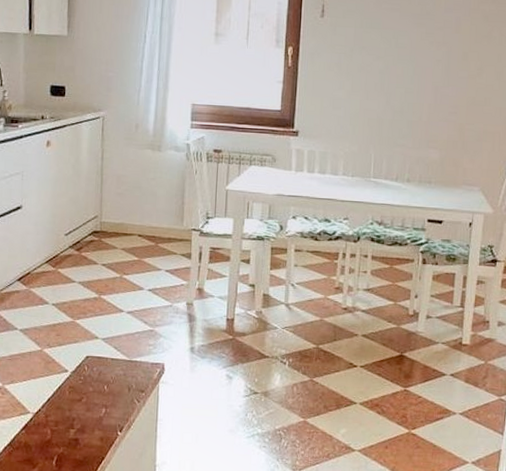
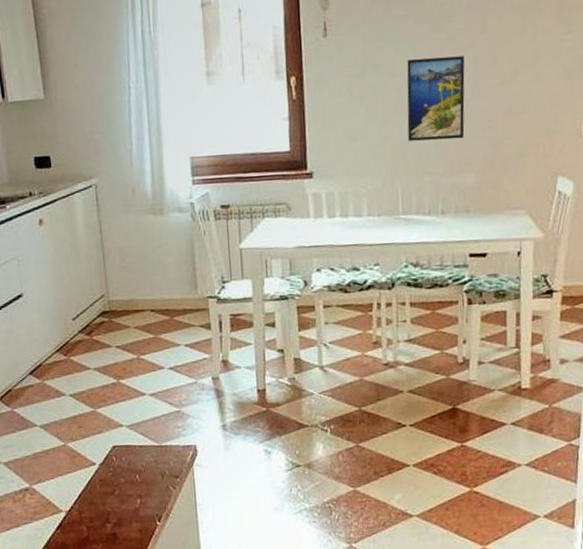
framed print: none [385,46,440,119] -> present [406,56,465,141]

